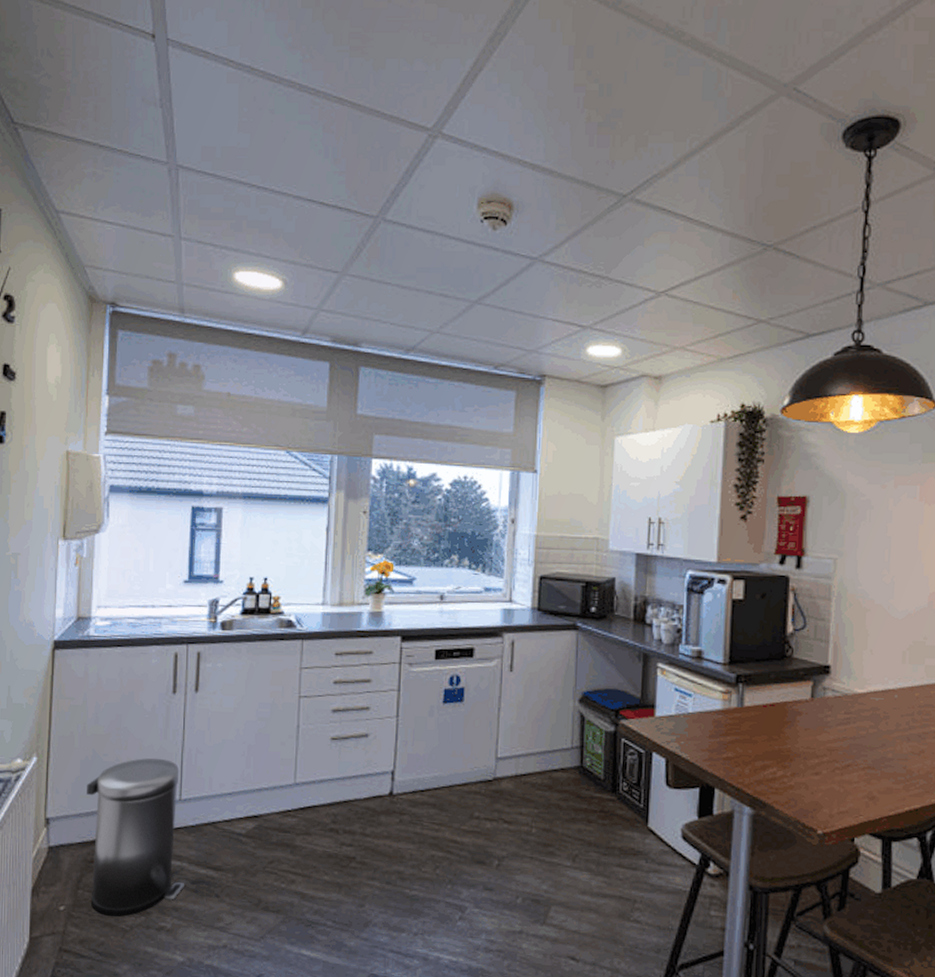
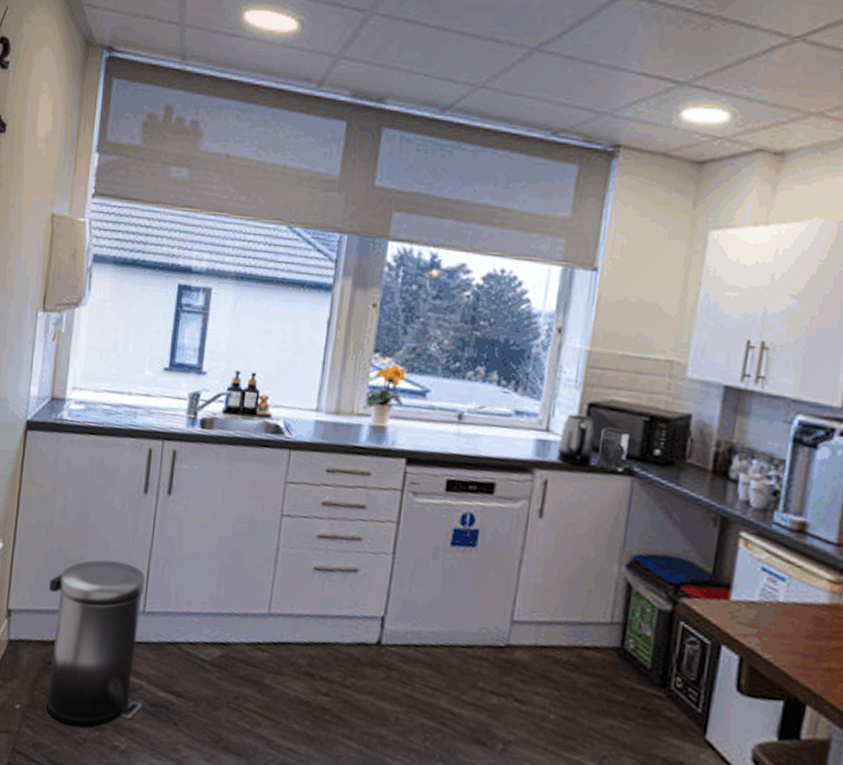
kettle: none [520,586,547,627] -> present [557,413,595,466]
jar: none [549,593,572,628] -> present [596,426,630,473]

